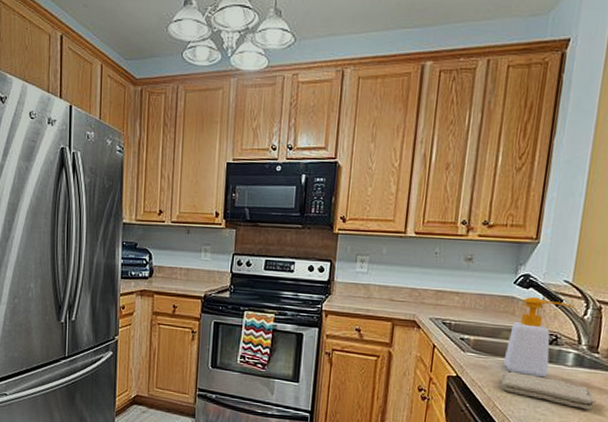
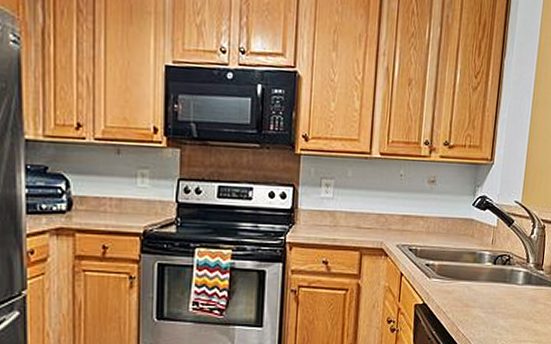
washcloth: present [501,371,596,410] -> none [463,294,541,325]
soap bottle: present [504,297,575,378] -> none [465,219,523,298]

